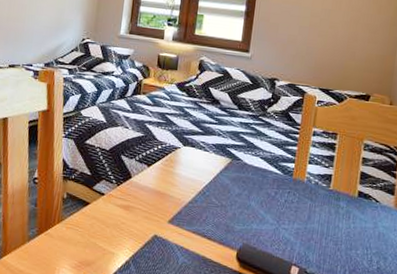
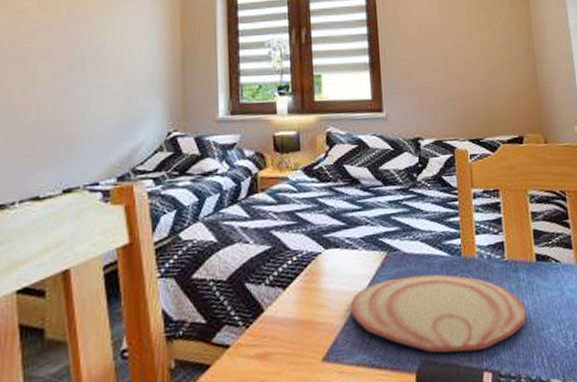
plate: none [195,179,340,250] -> present [351,274,527,353]

